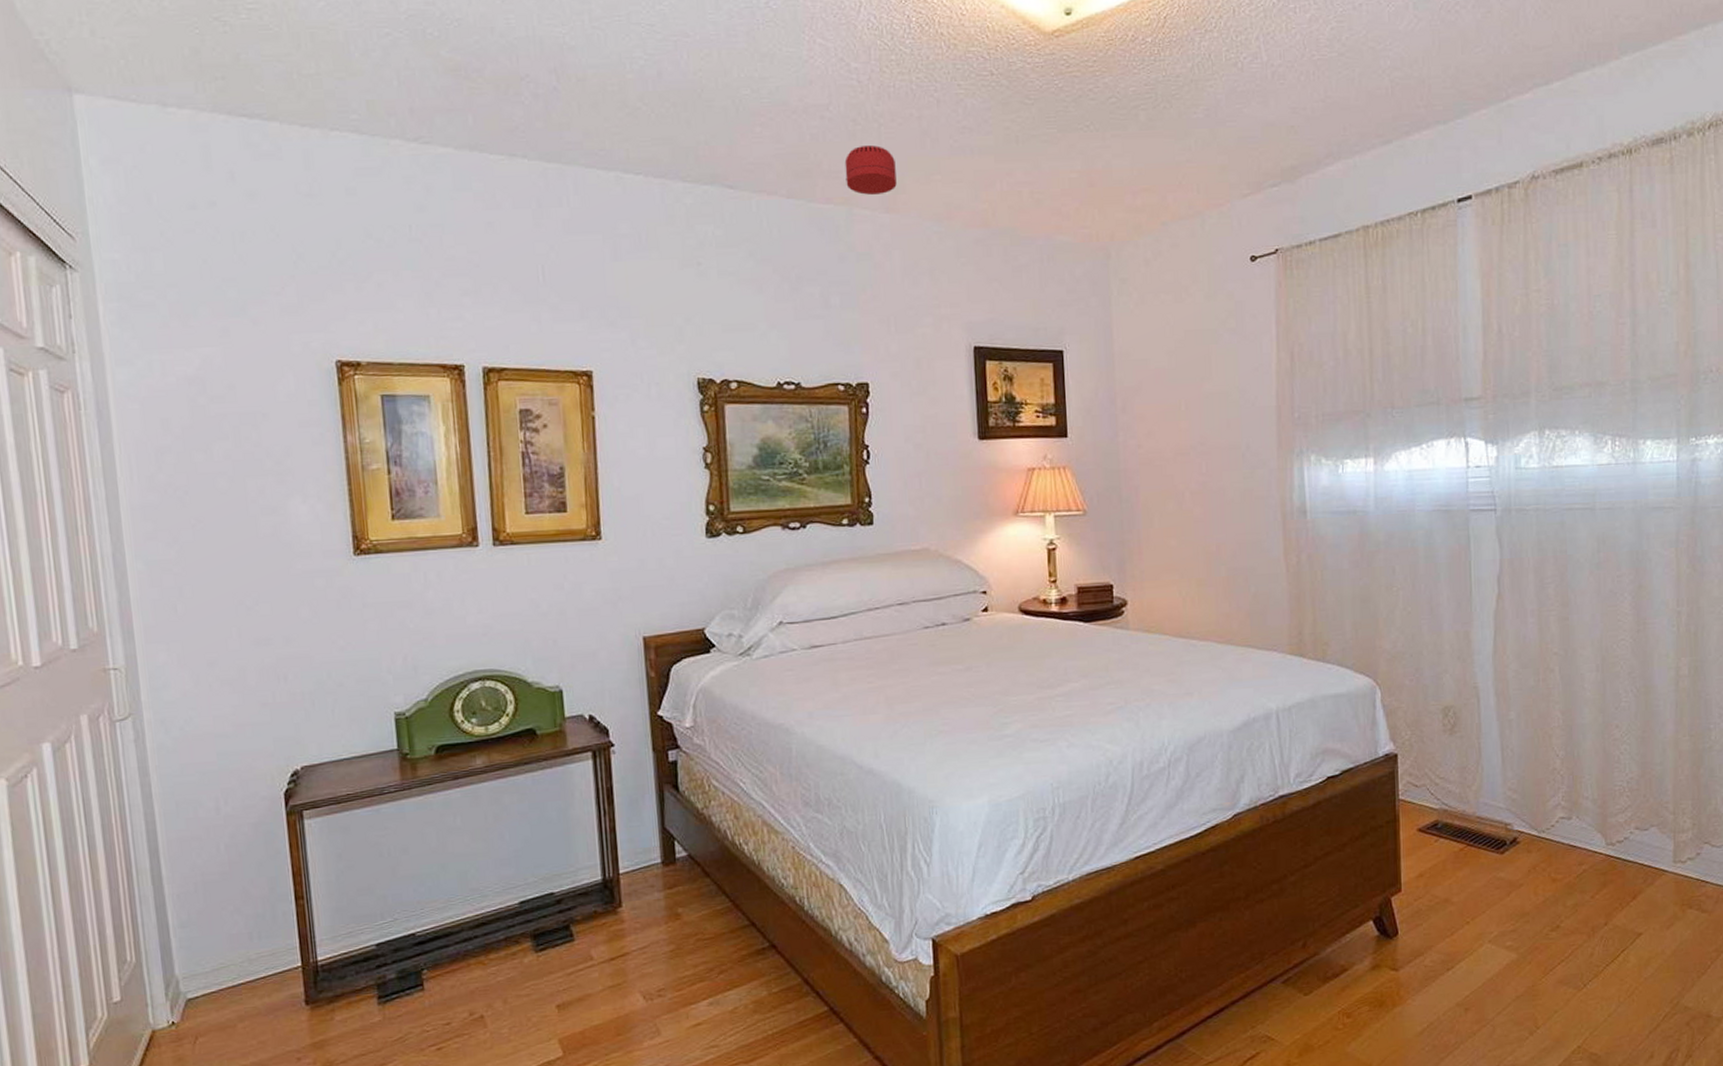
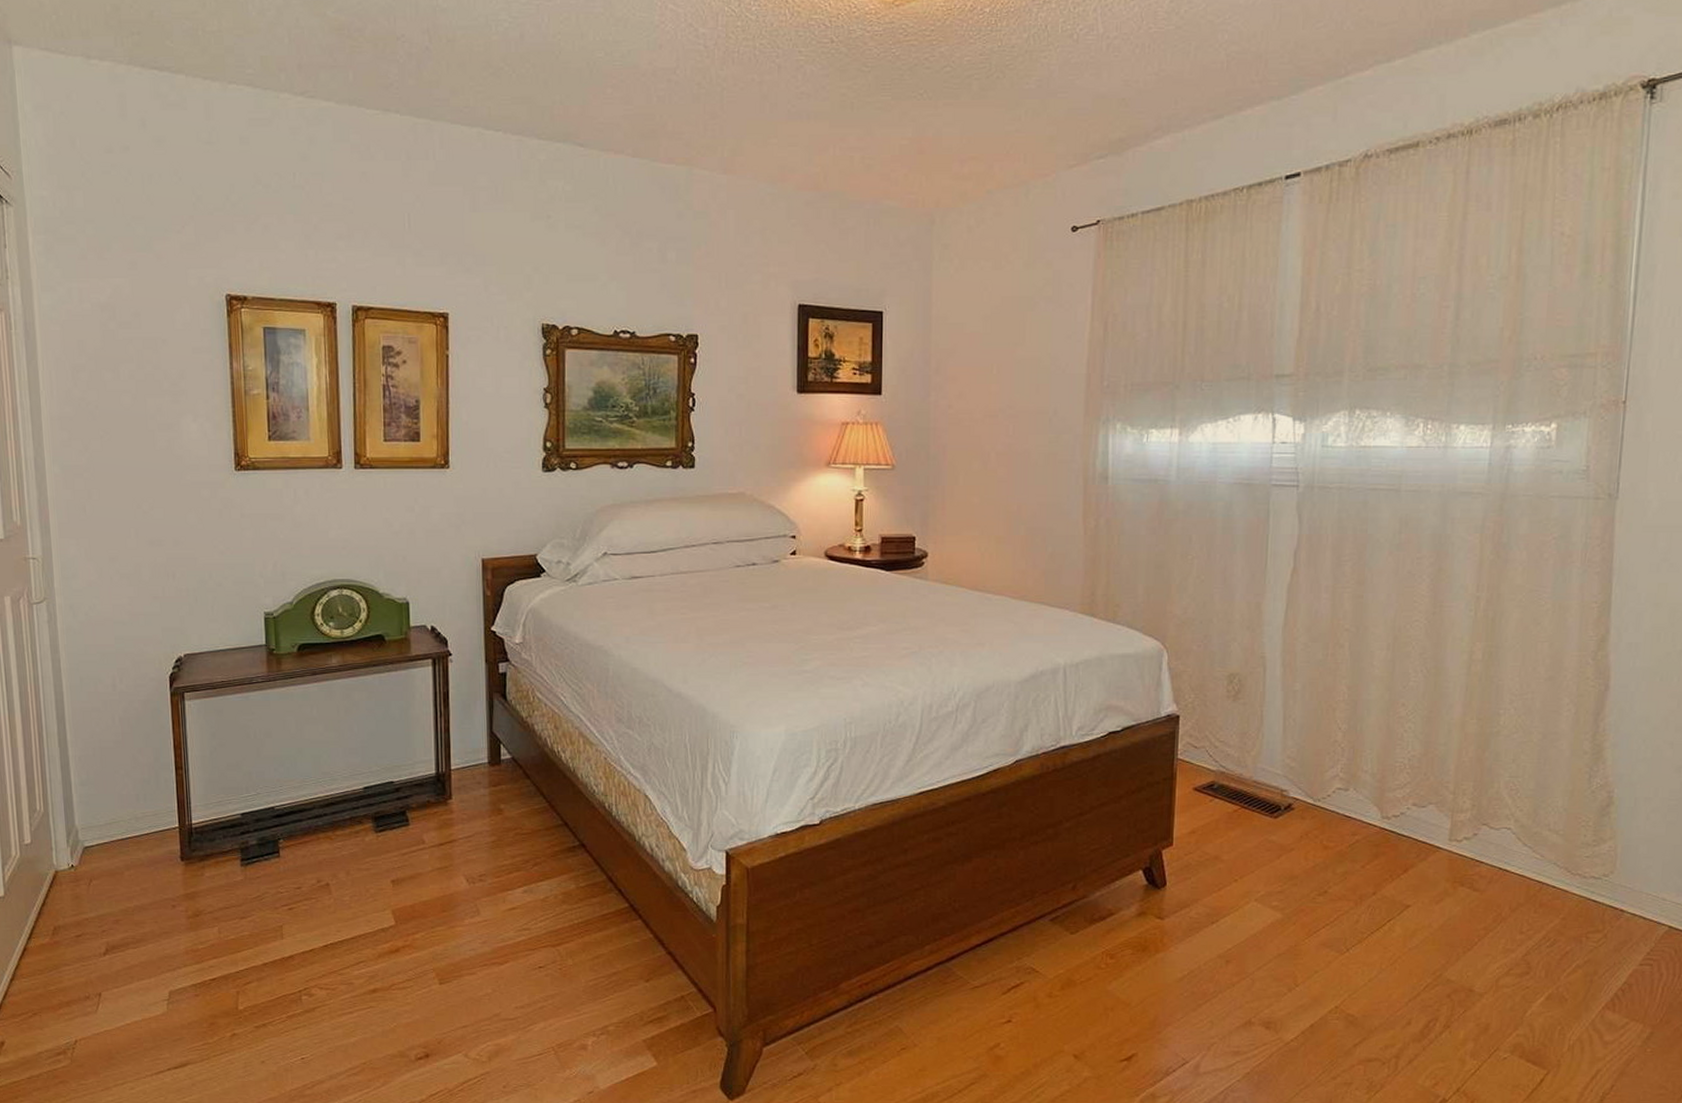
smoke detector: present [844,145,897,195] -> none [688,109,735,156]

